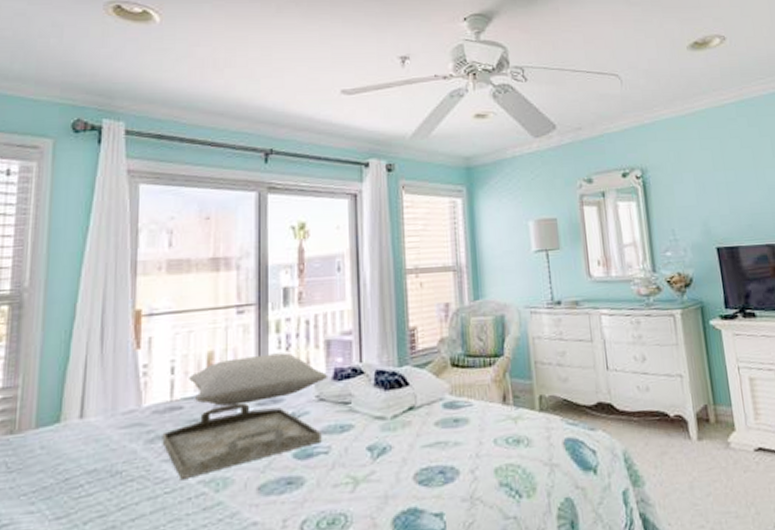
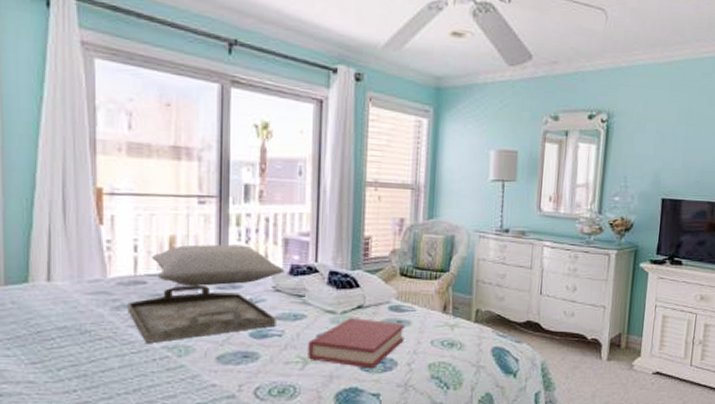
hardback book: none [358,421,464,482] -> present [308,318,405,369]

